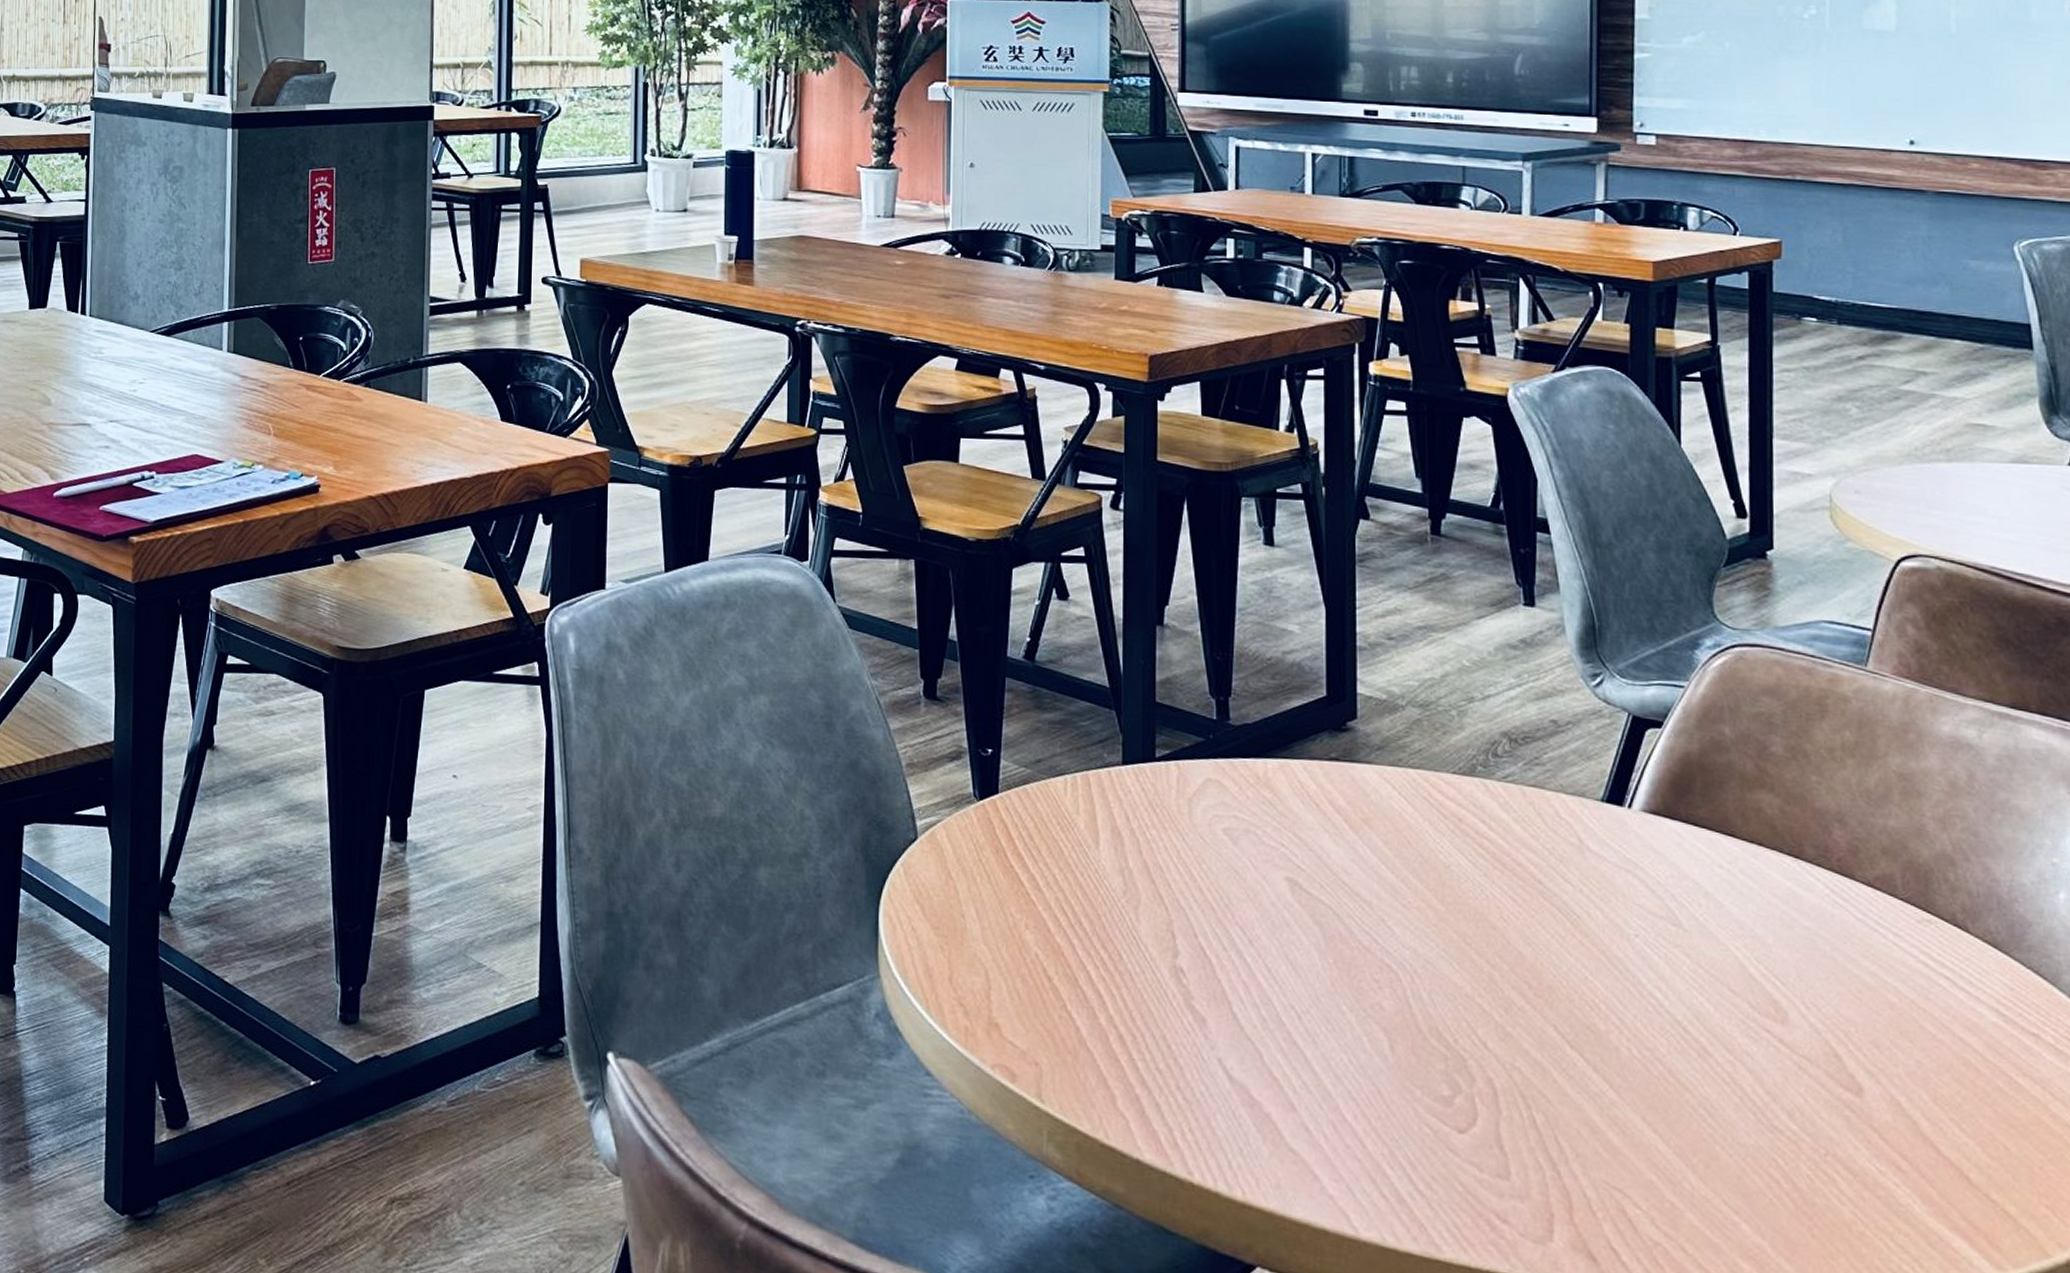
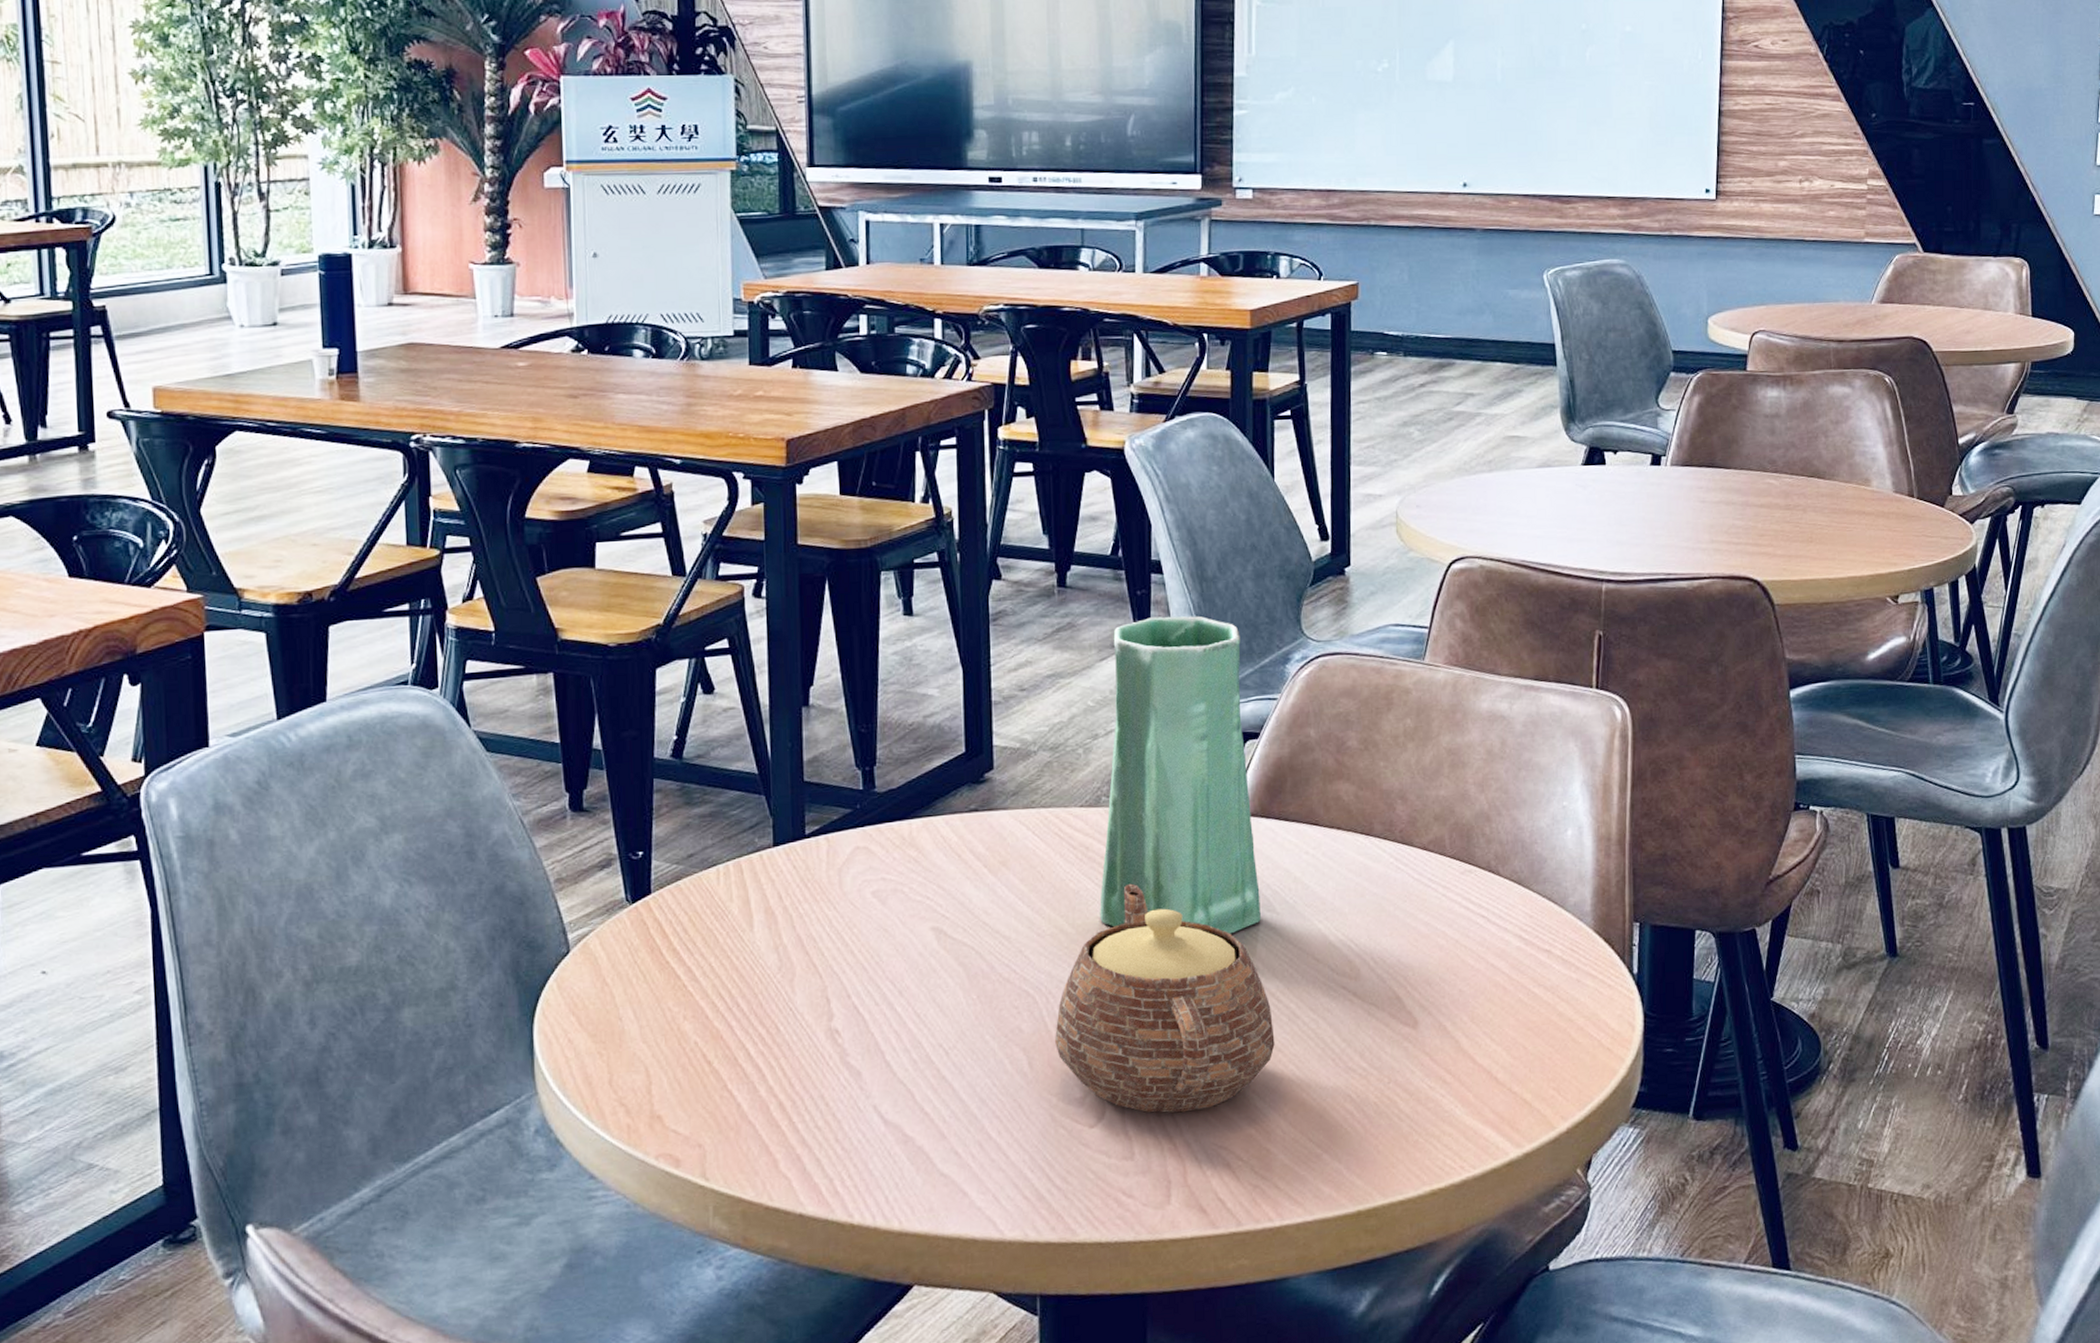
teapot: none [1419,866,1681,1139] -> present [1054,883,1275,1113]
vase: none [1473,579,1666,944] -> present [1100,616,1262,934]

